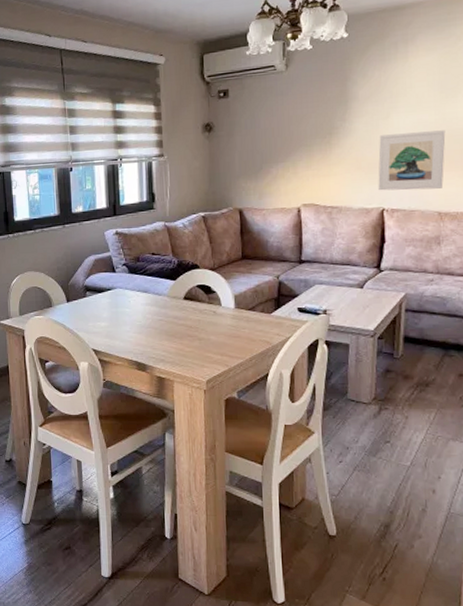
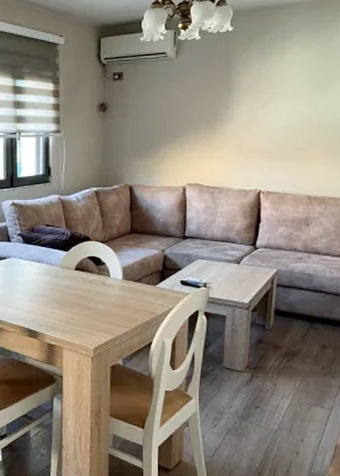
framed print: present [378,130,446,191] -> none [256,121,316,175]

